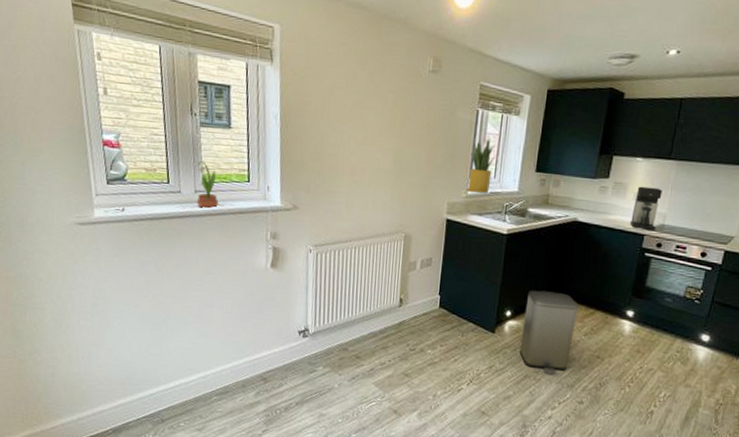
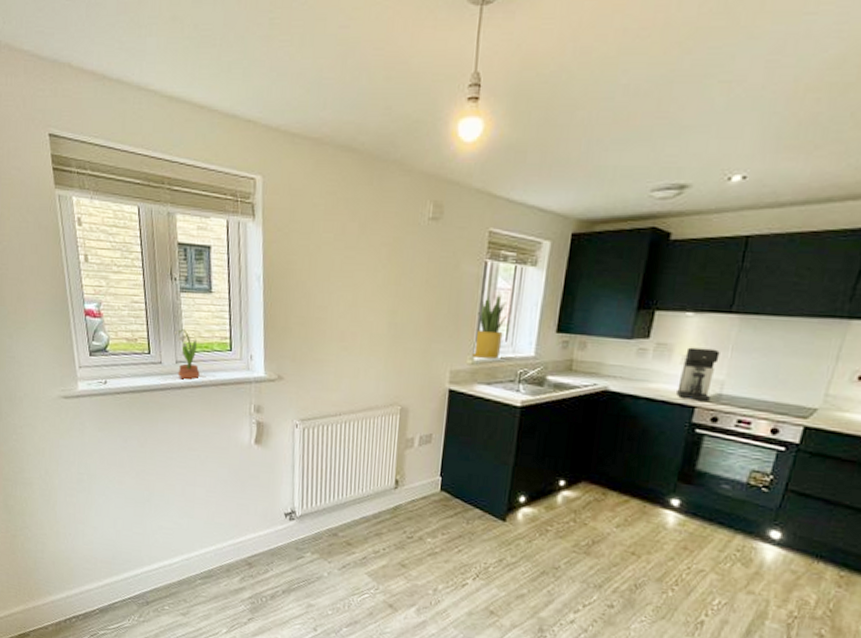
pedal bin: present [519,290,579,374] -> none [535,472,609,571]

